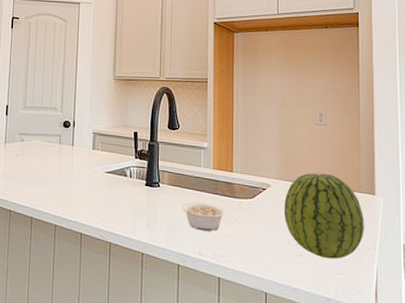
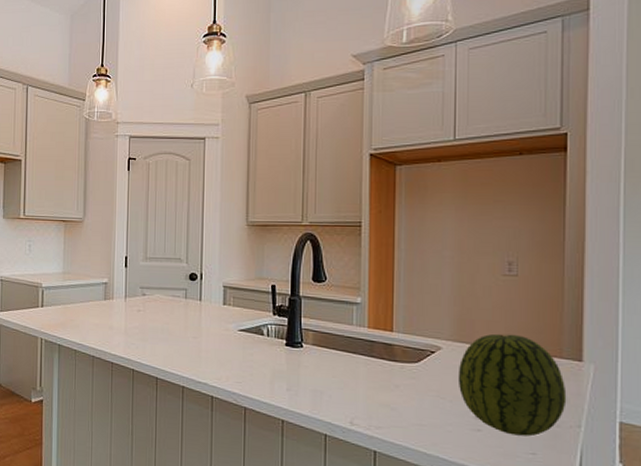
legume: present [182,202,226,231] -> none [329,365,384,399]

